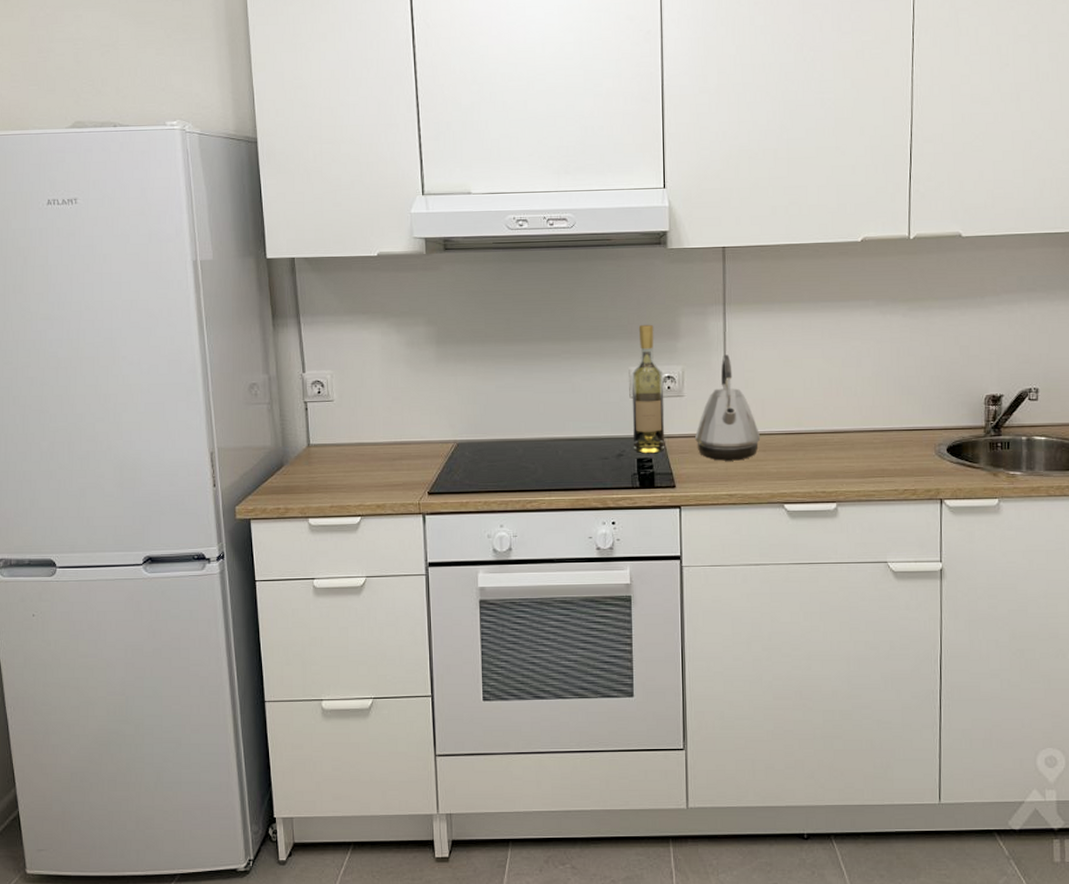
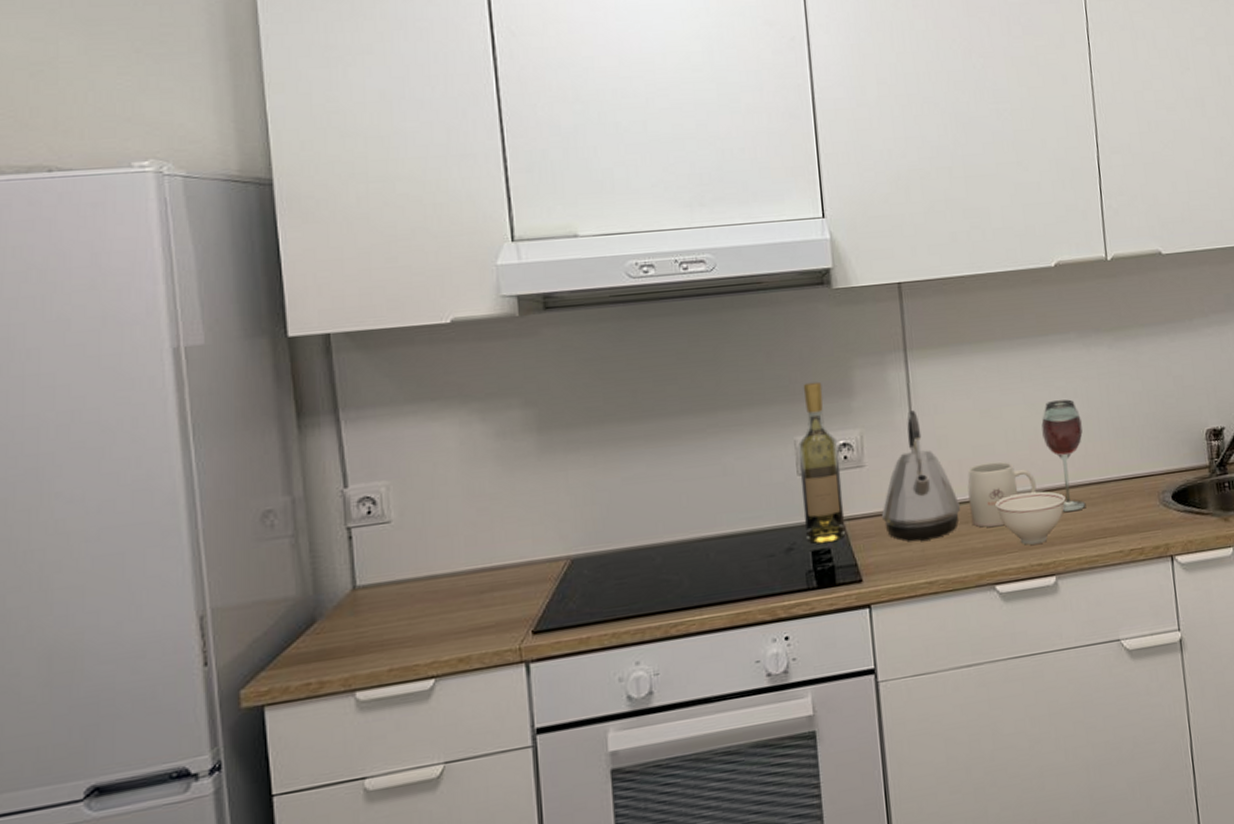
mug: none [768,404,827,457] -> present [967,461,1037,528]
bowl: none [790,431,851,475] -> present [995,491,1066,545]
wineglass: none [836,357,873,451] -> present [1041,399,1086,512]

